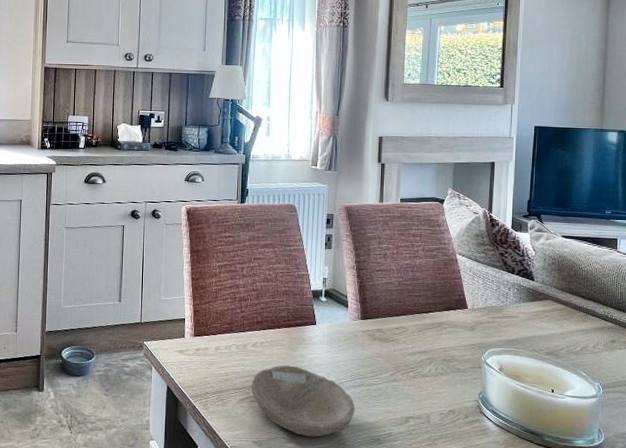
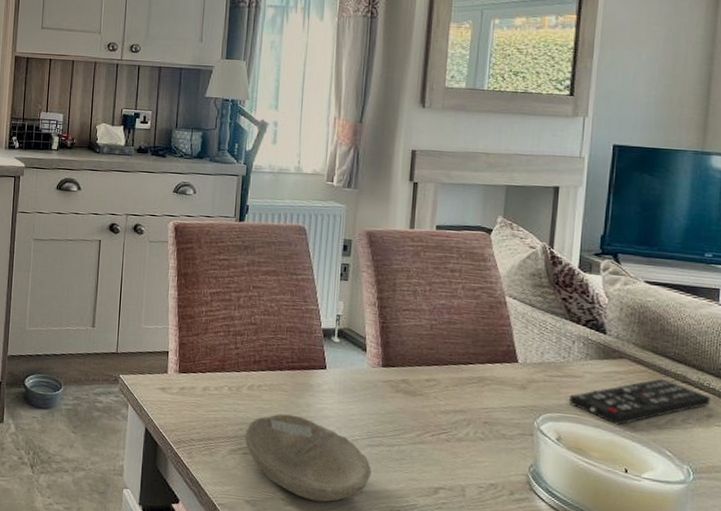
remote control: none [508,314,614,354] -> present [569,378,711,425]

